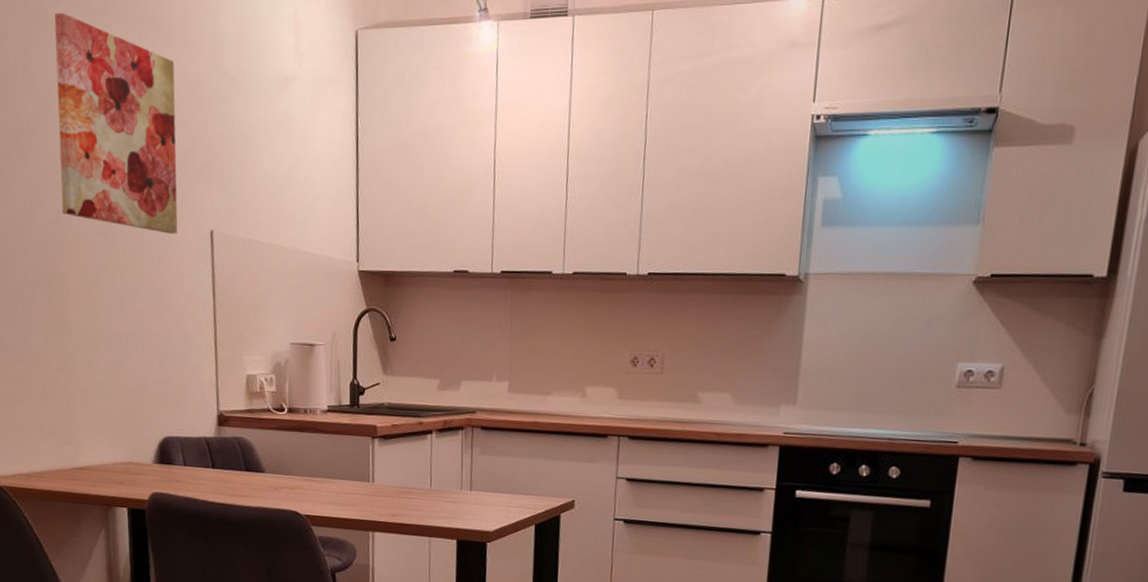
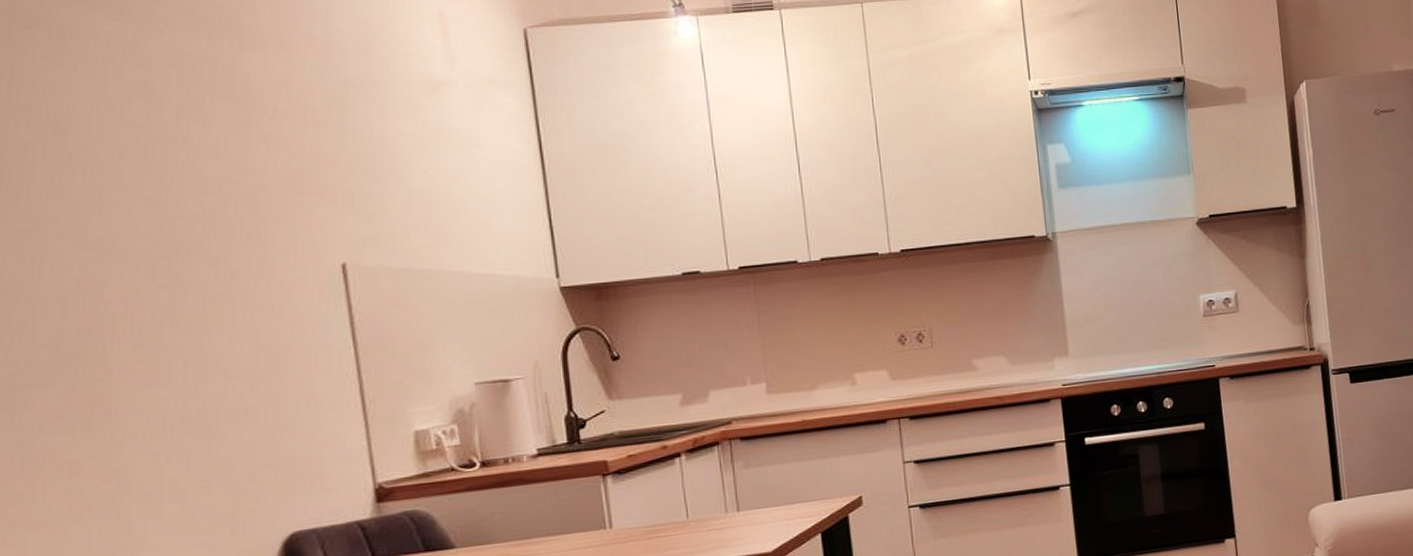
wall art: present [54,12,178,234] -> none [63,16,290,275]

